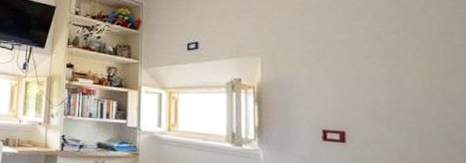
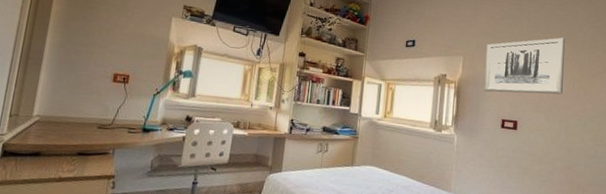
wall art: none [291,25,408,97] -> present [484,37,565,95]

